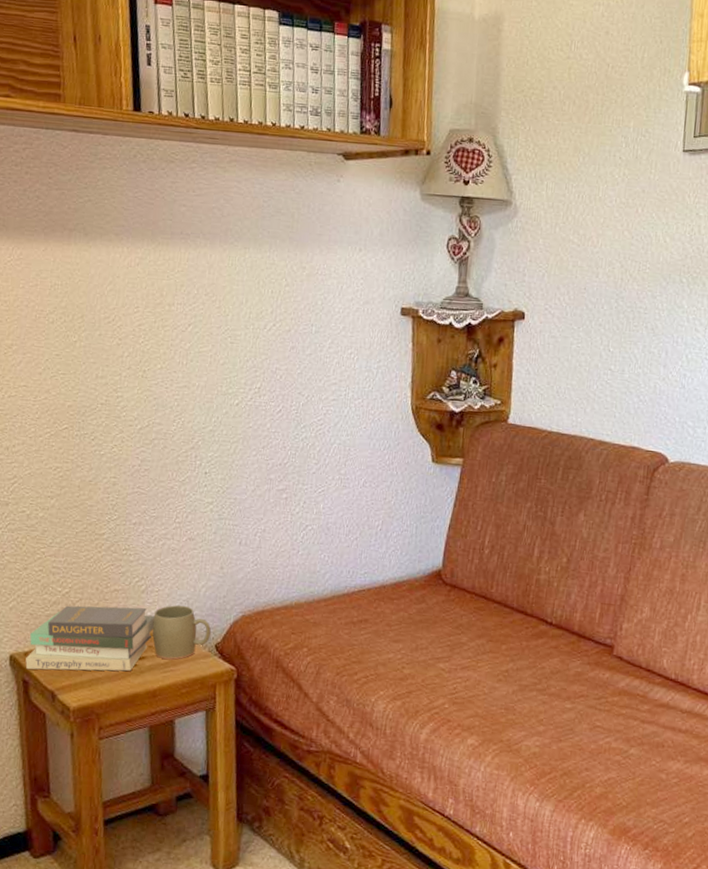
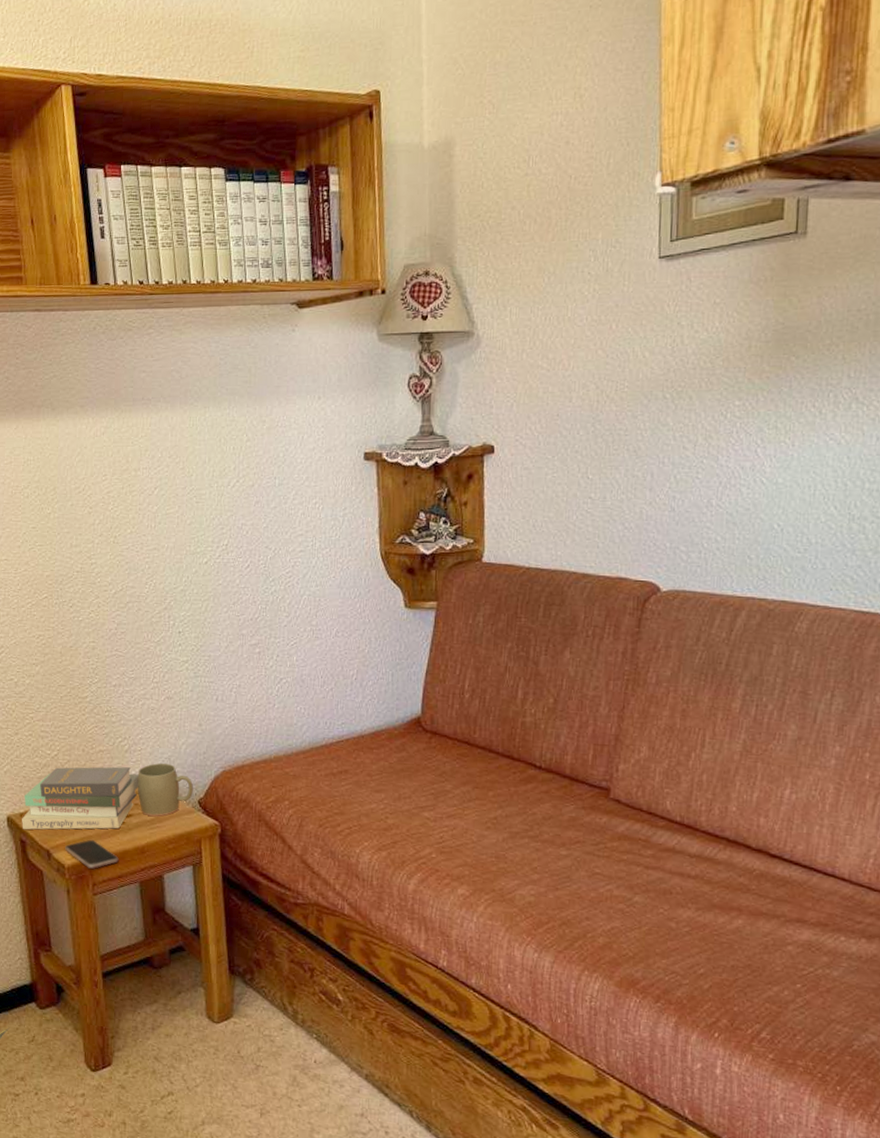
mobile phone: none [71,681,129,713] -> present [65,839,119,870]

